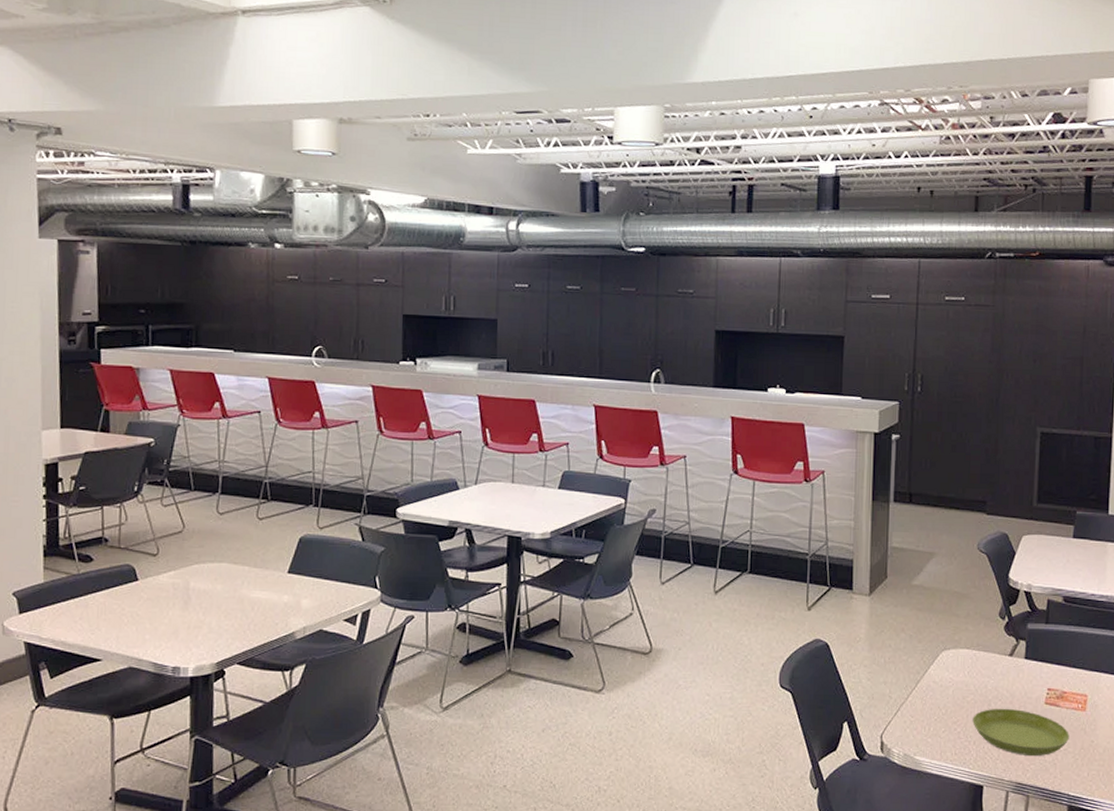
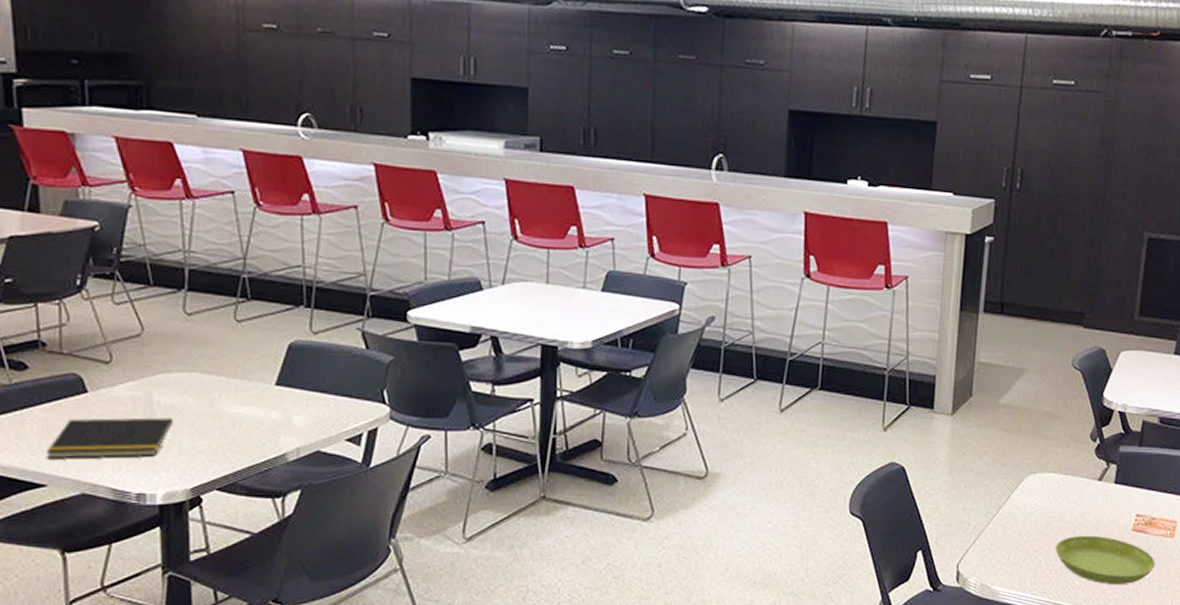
notepad: none [103,601,205,636] -> present [47,417,174,458]

